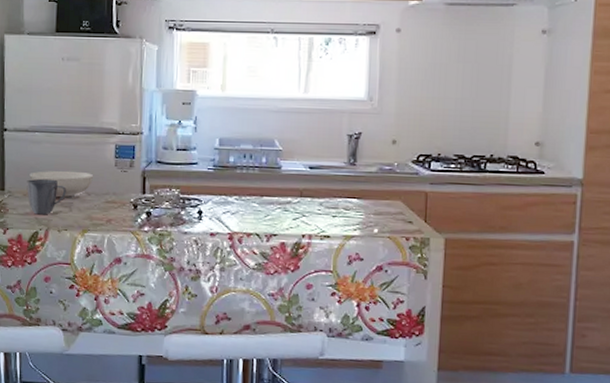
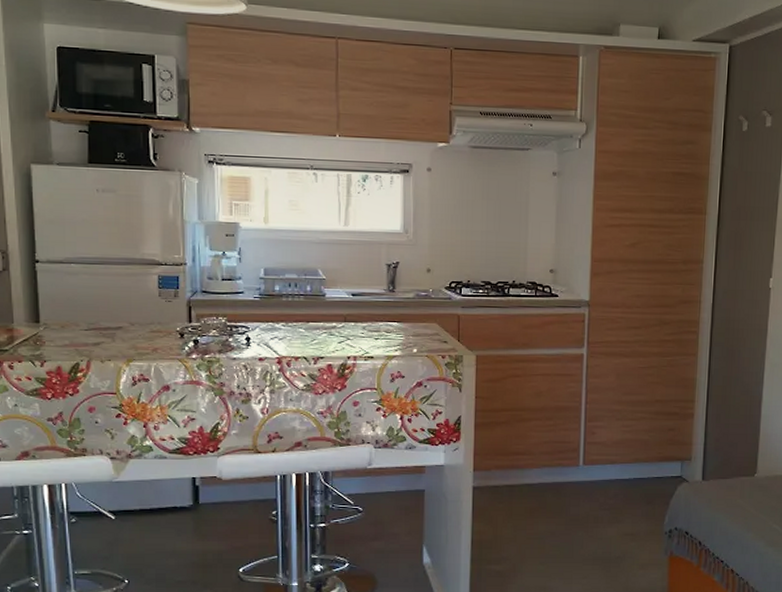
mug: present [26,178,67,215] -> none [64,310,109,346]
bowl: present [29,170,94,198] -> none [67,301,137,329]

